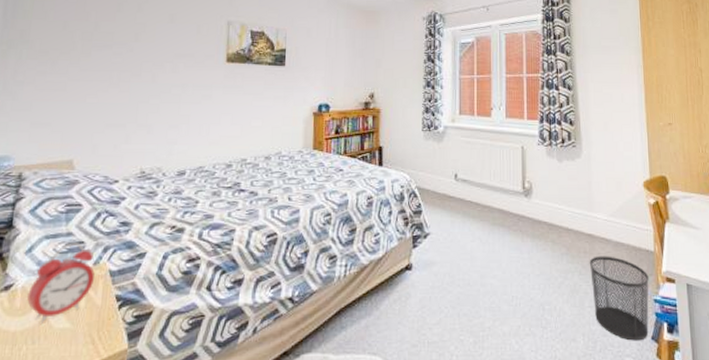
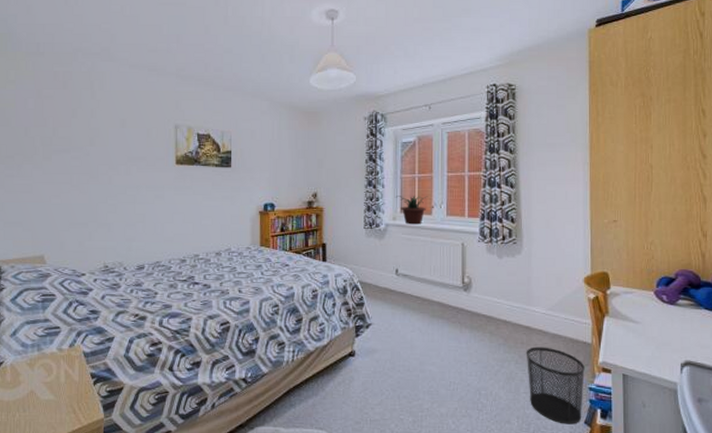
alarm clock: present [26,243,95,325] -> none [15,328,71,396]
potted plant: none [454,97,487,127] -> present [395,196,428,225]

